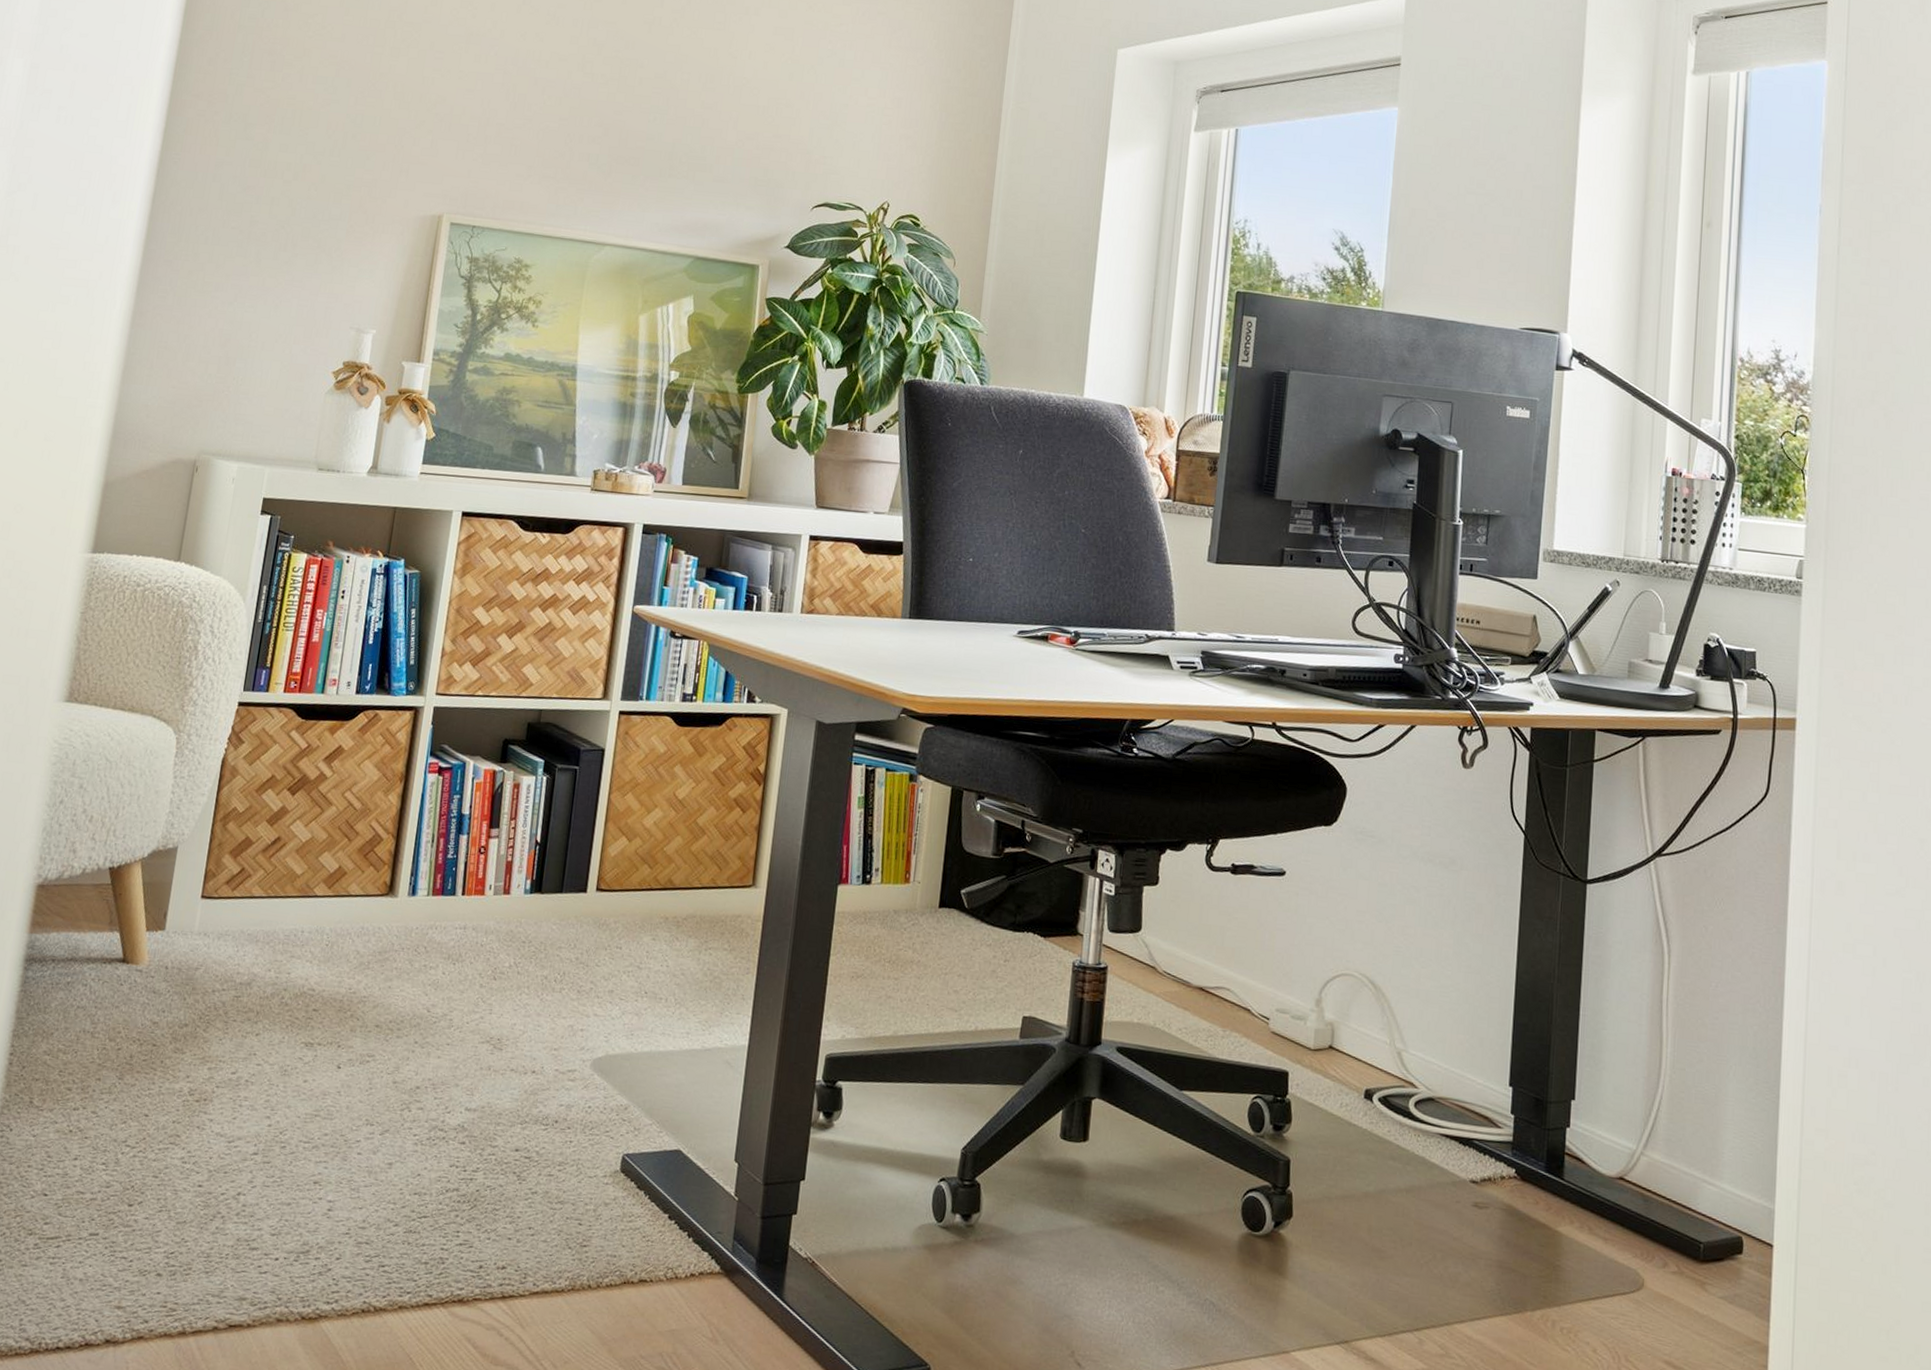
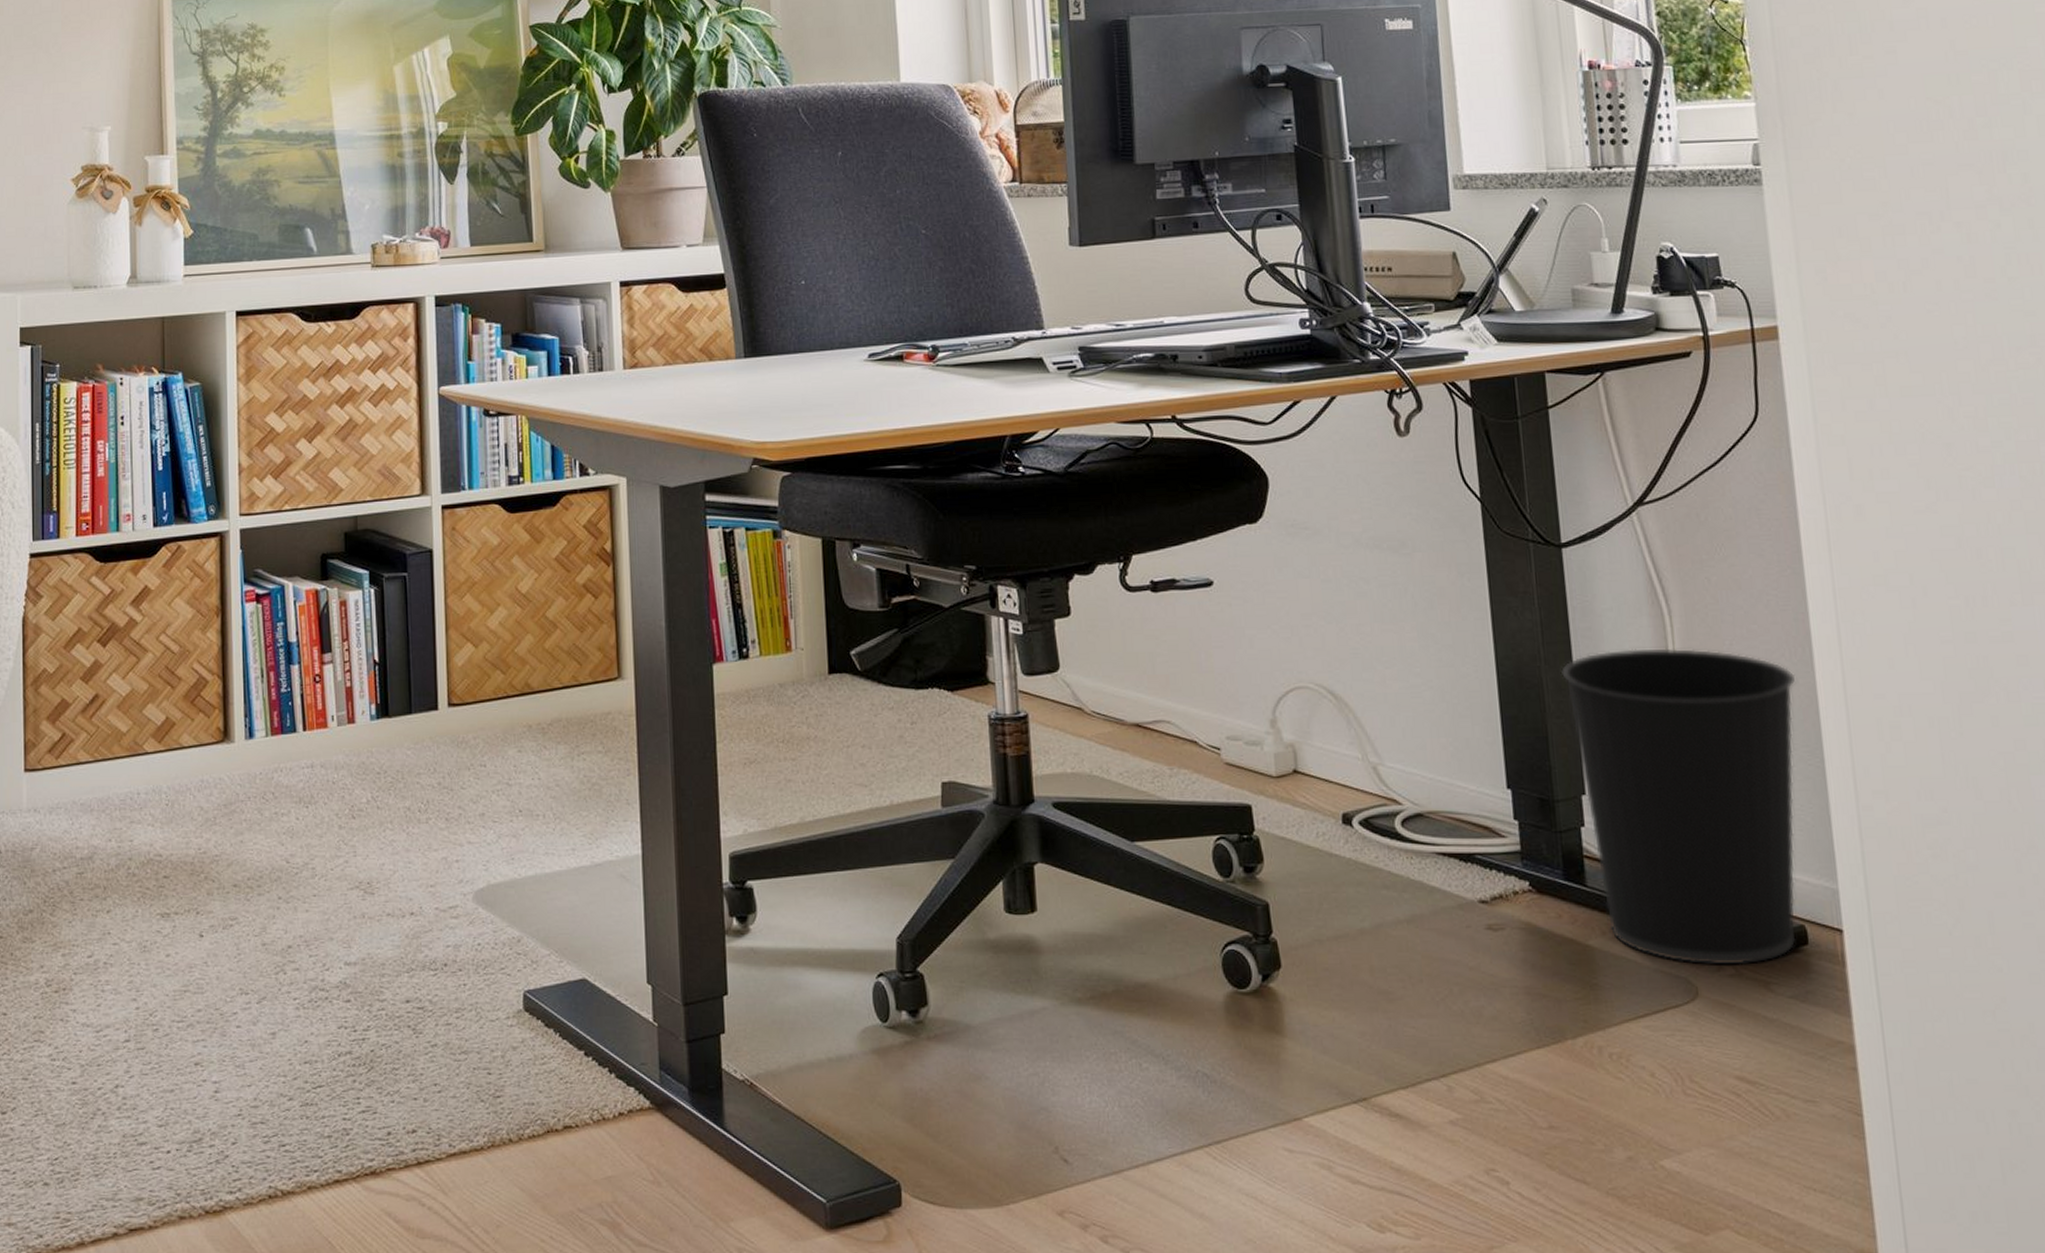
wastebasket: none [1569,978,1766,1265] -> present [1560,648,1796,965]

